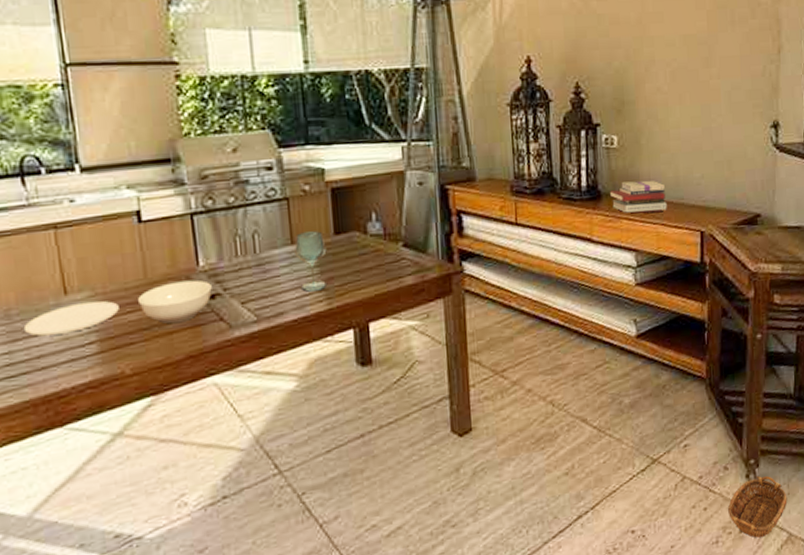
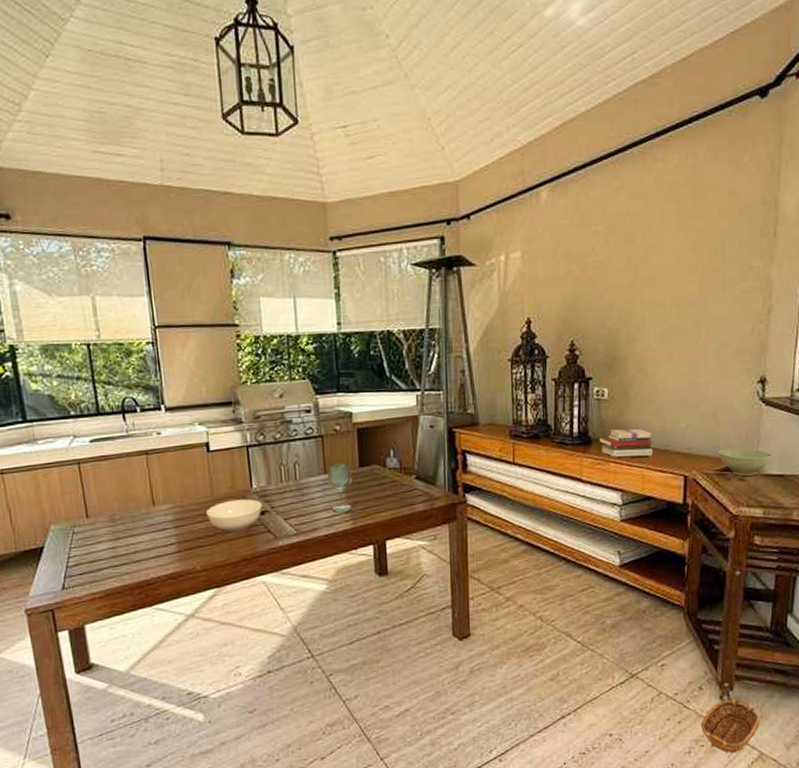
plate: present [23,300,119,337] -> none [123,511,193,537]
bowl: none [734,198,788,230] -> present [718,448,772,477]

